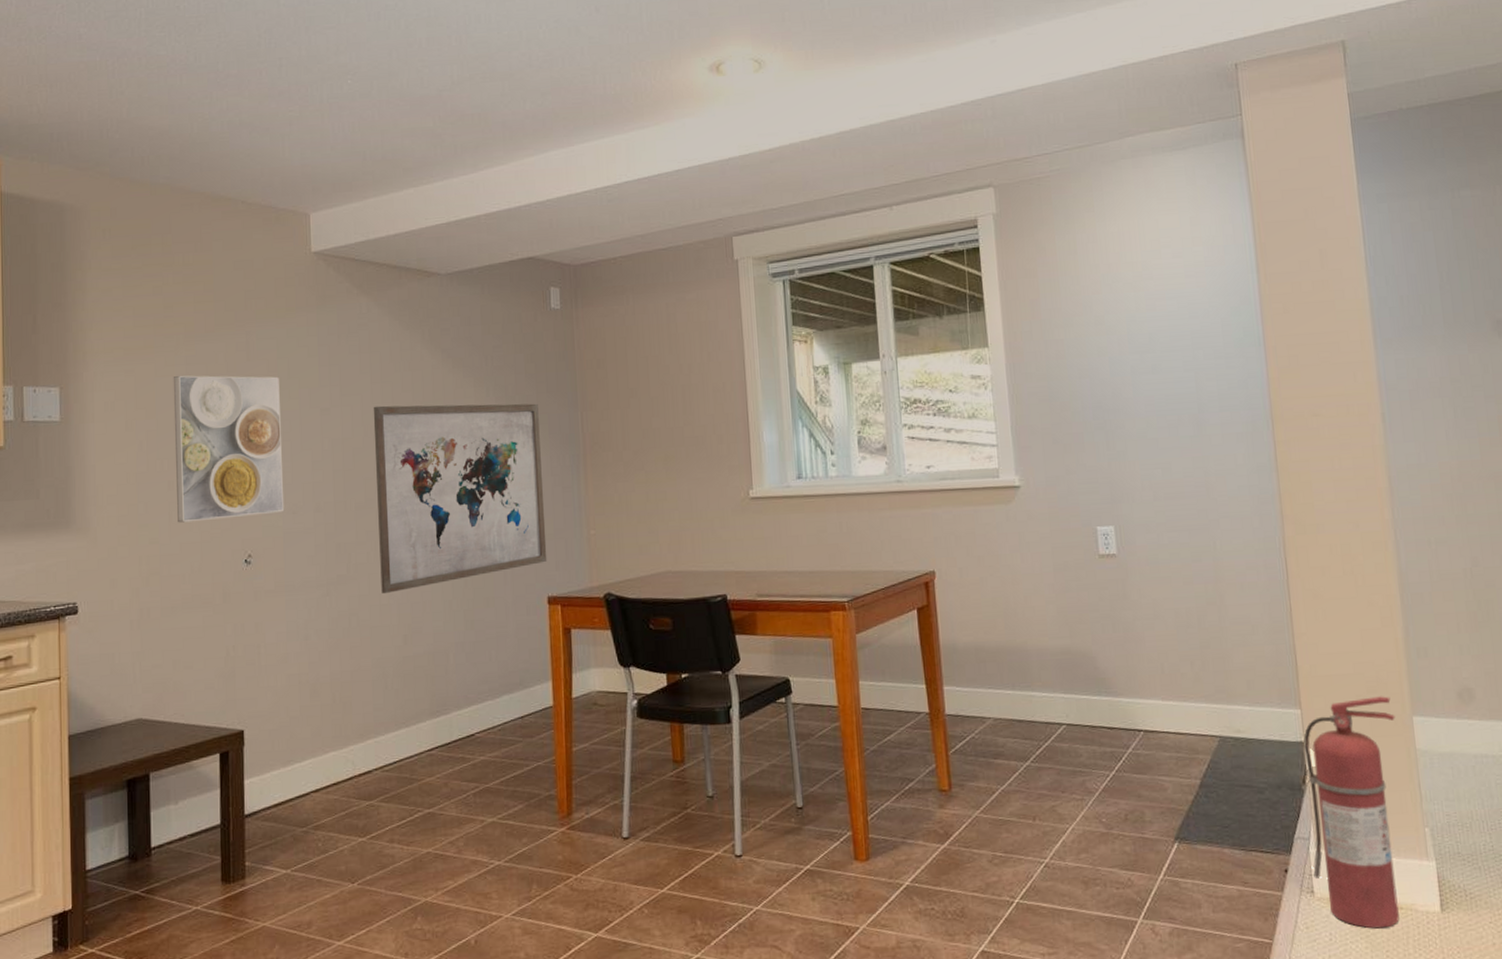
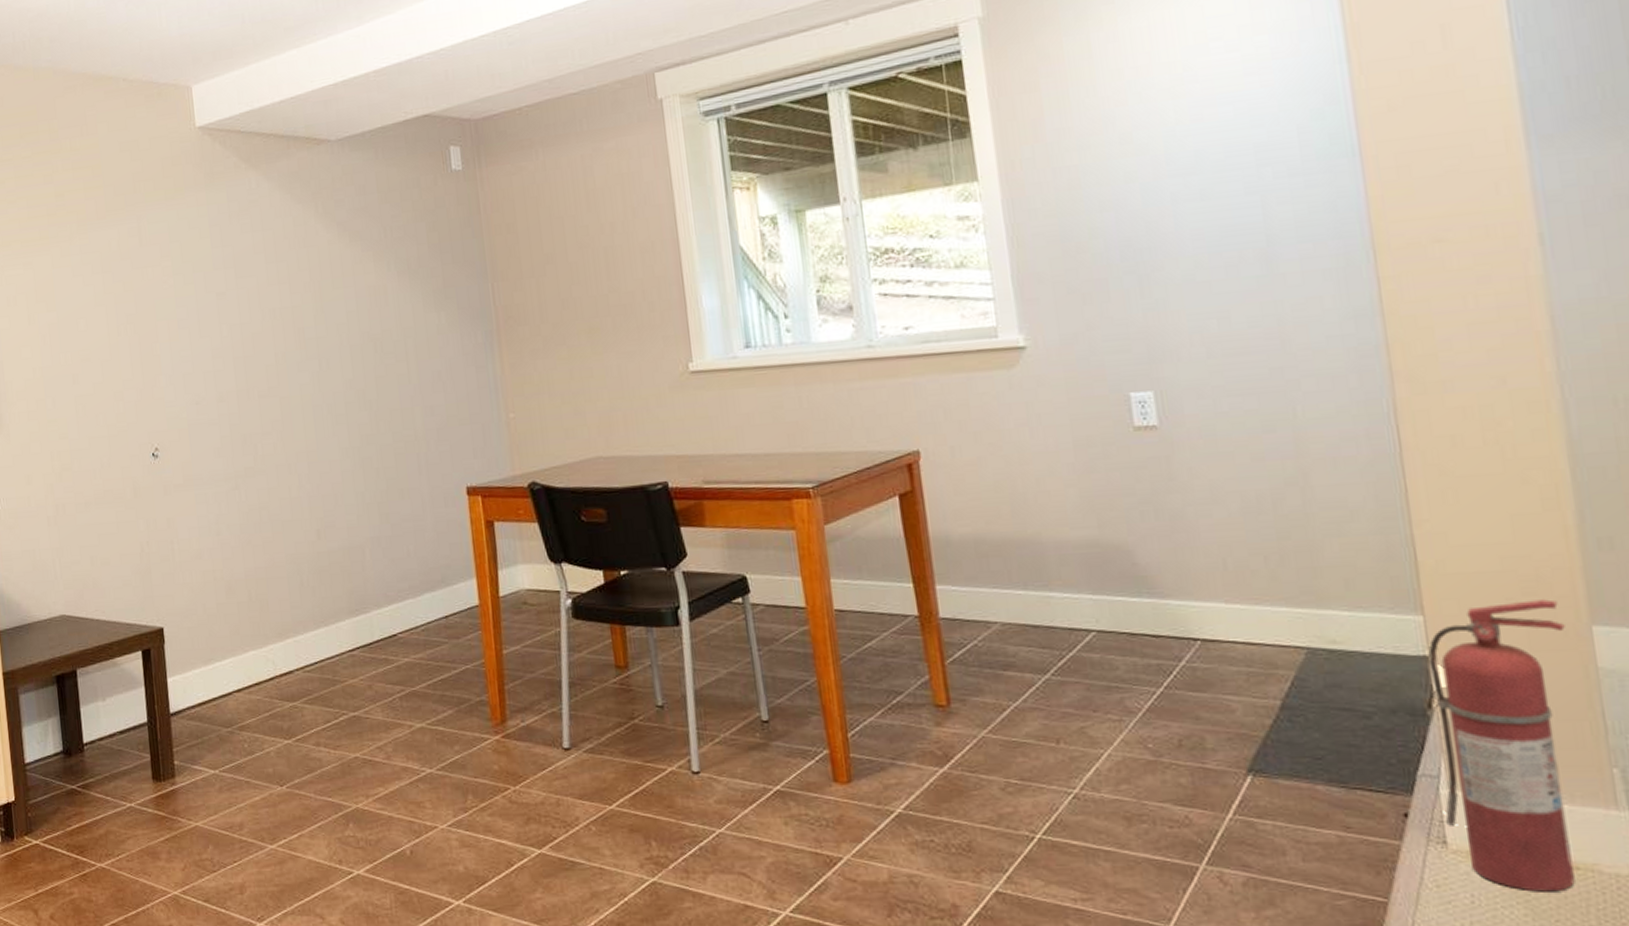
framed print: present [173,375,285,523] -> none [69,261,188,417]
wall art: present [373,403,547,594] -> none [269,276,464,487]

